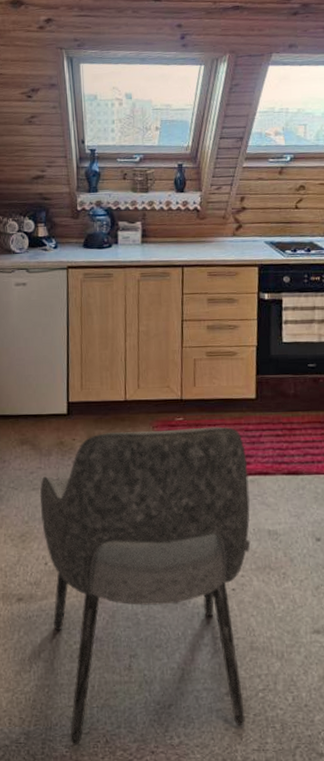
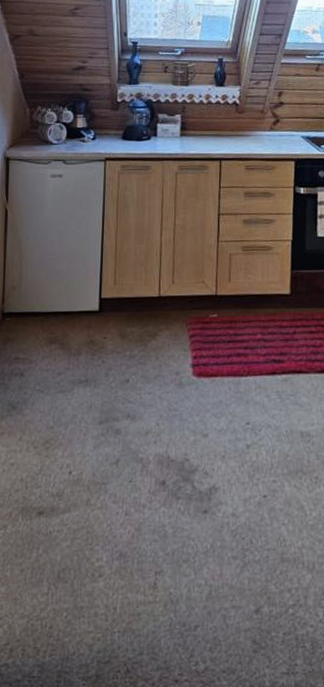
dining chair: present [39,426,251,746] -> none [66,323,283,677]

